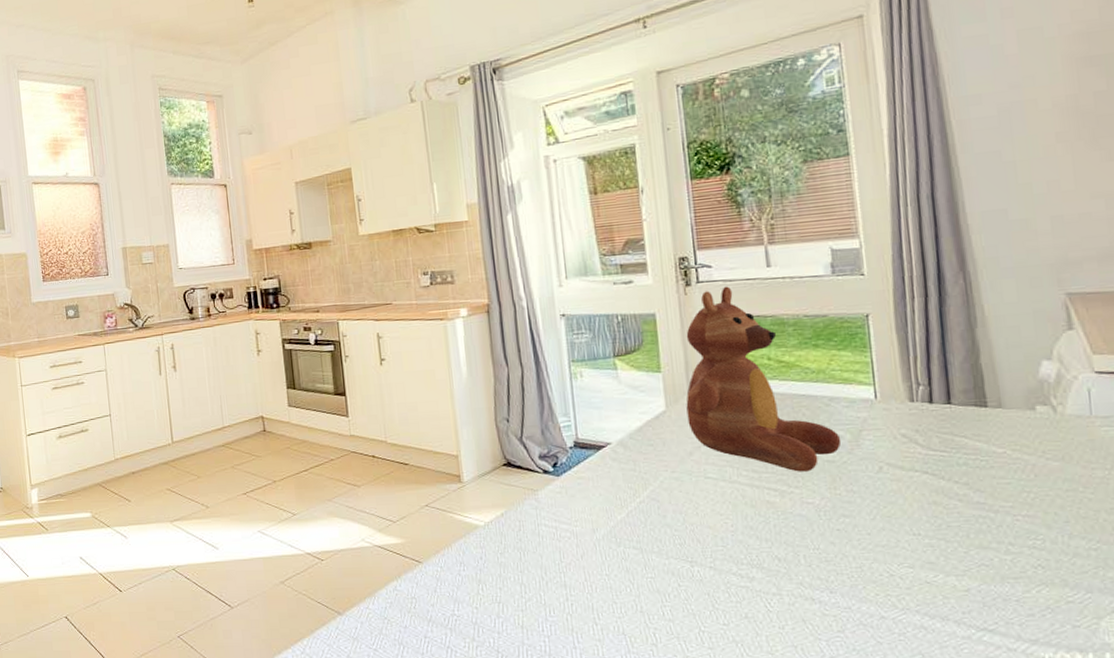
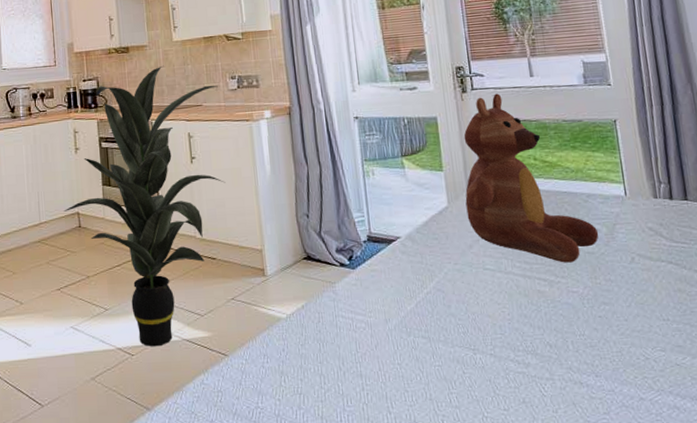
indoor plant: none [247,261,418,553] -> present [63,65,226,347]

